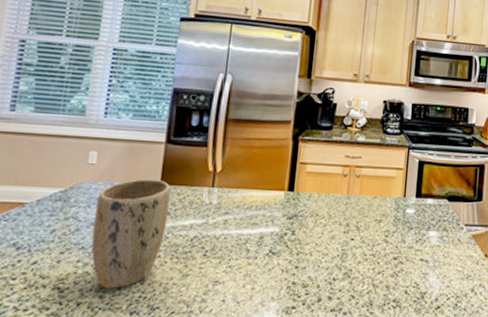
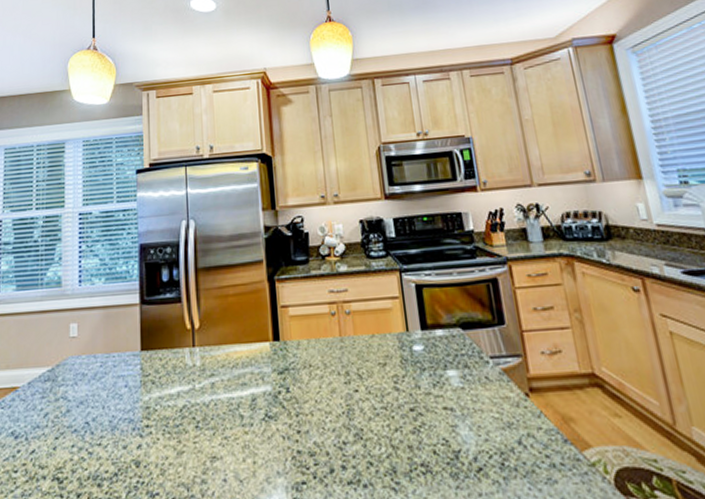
plant pot: present [91,179,170,289] -> none [83,346,154,475]

